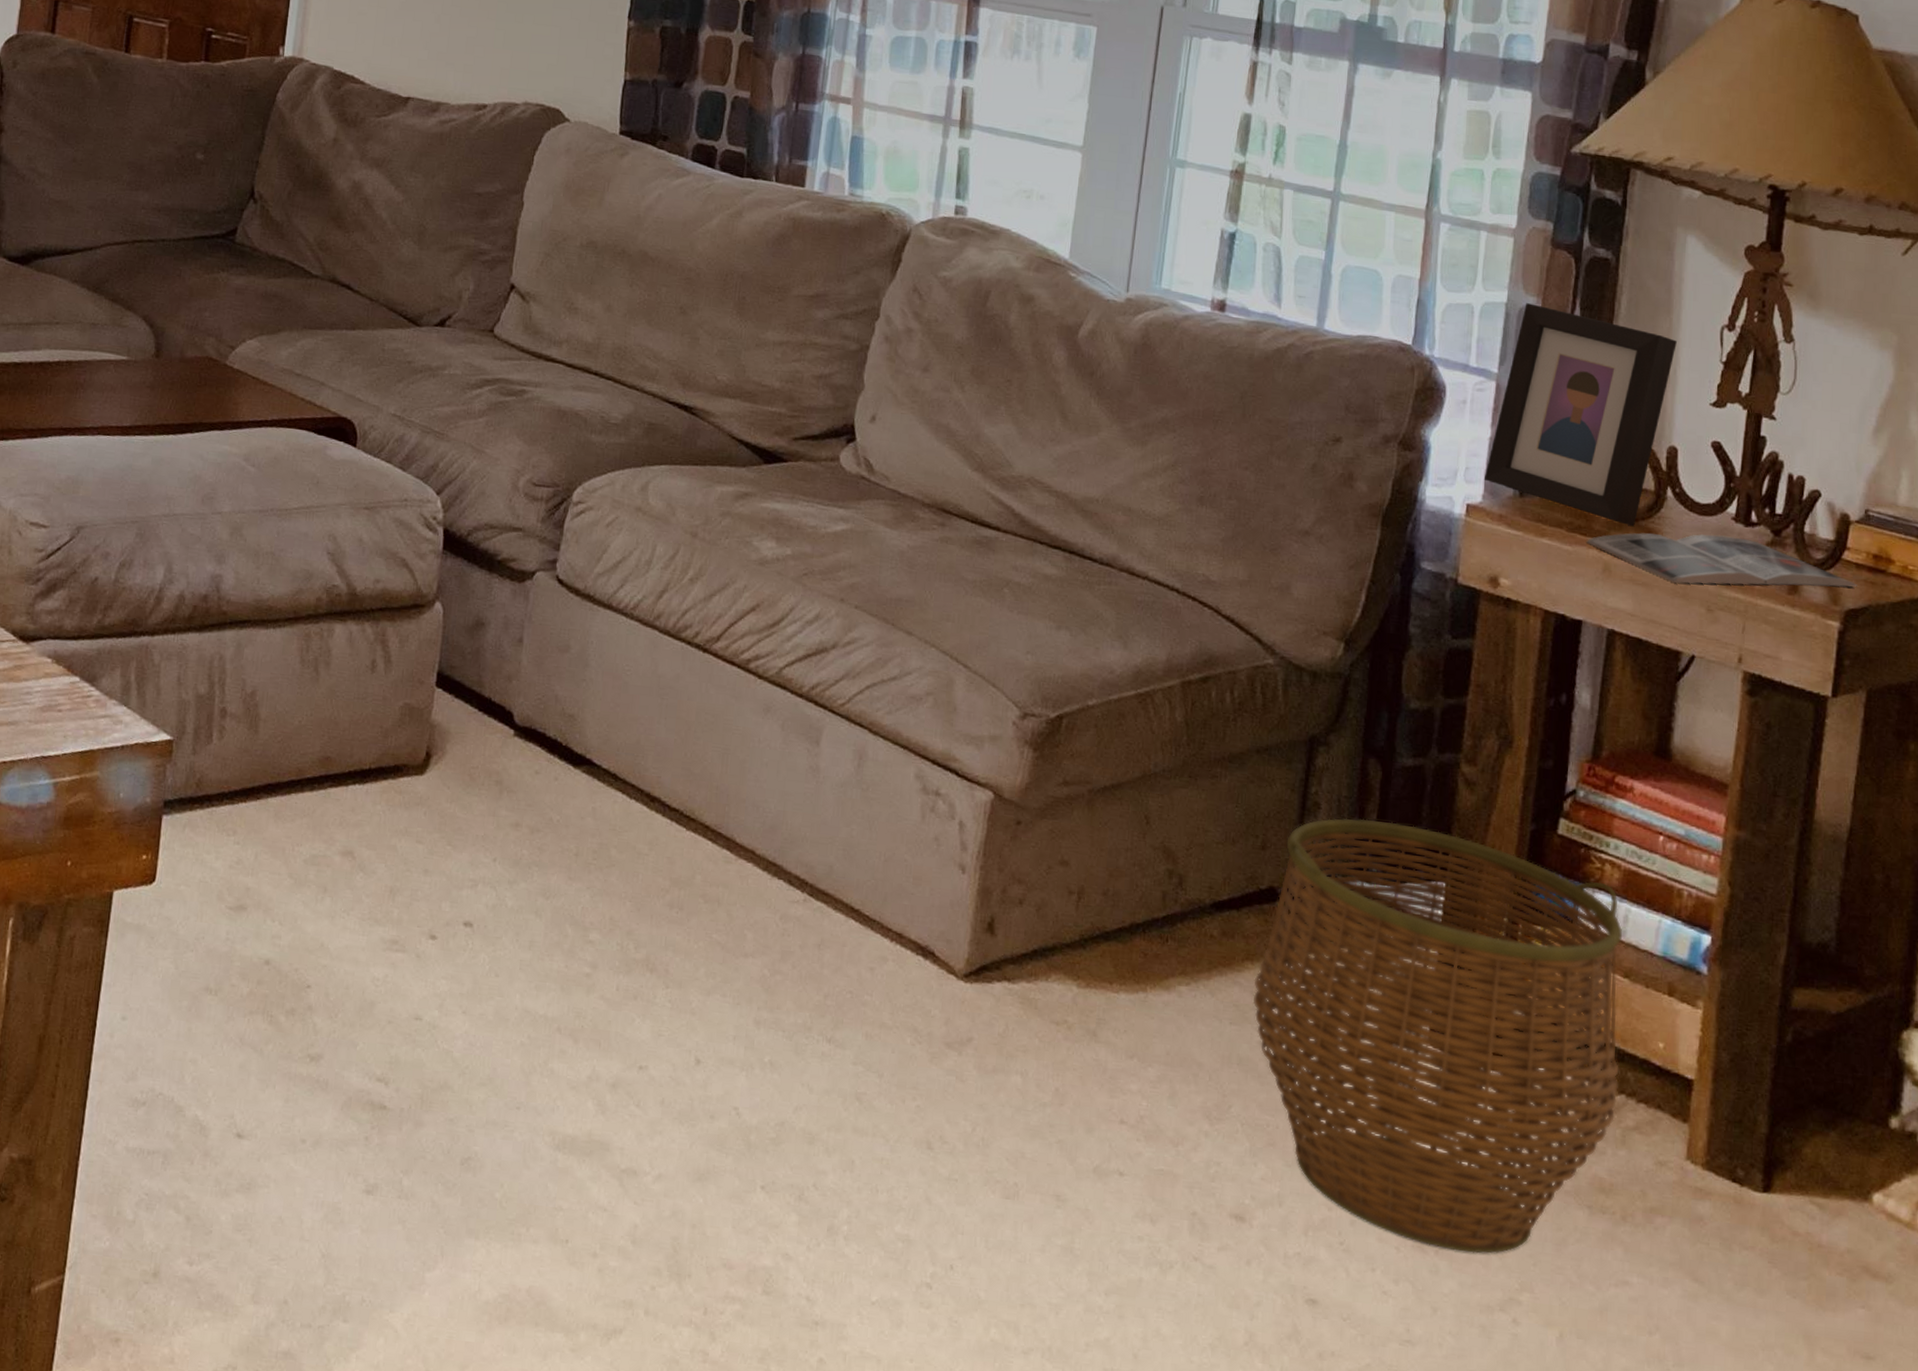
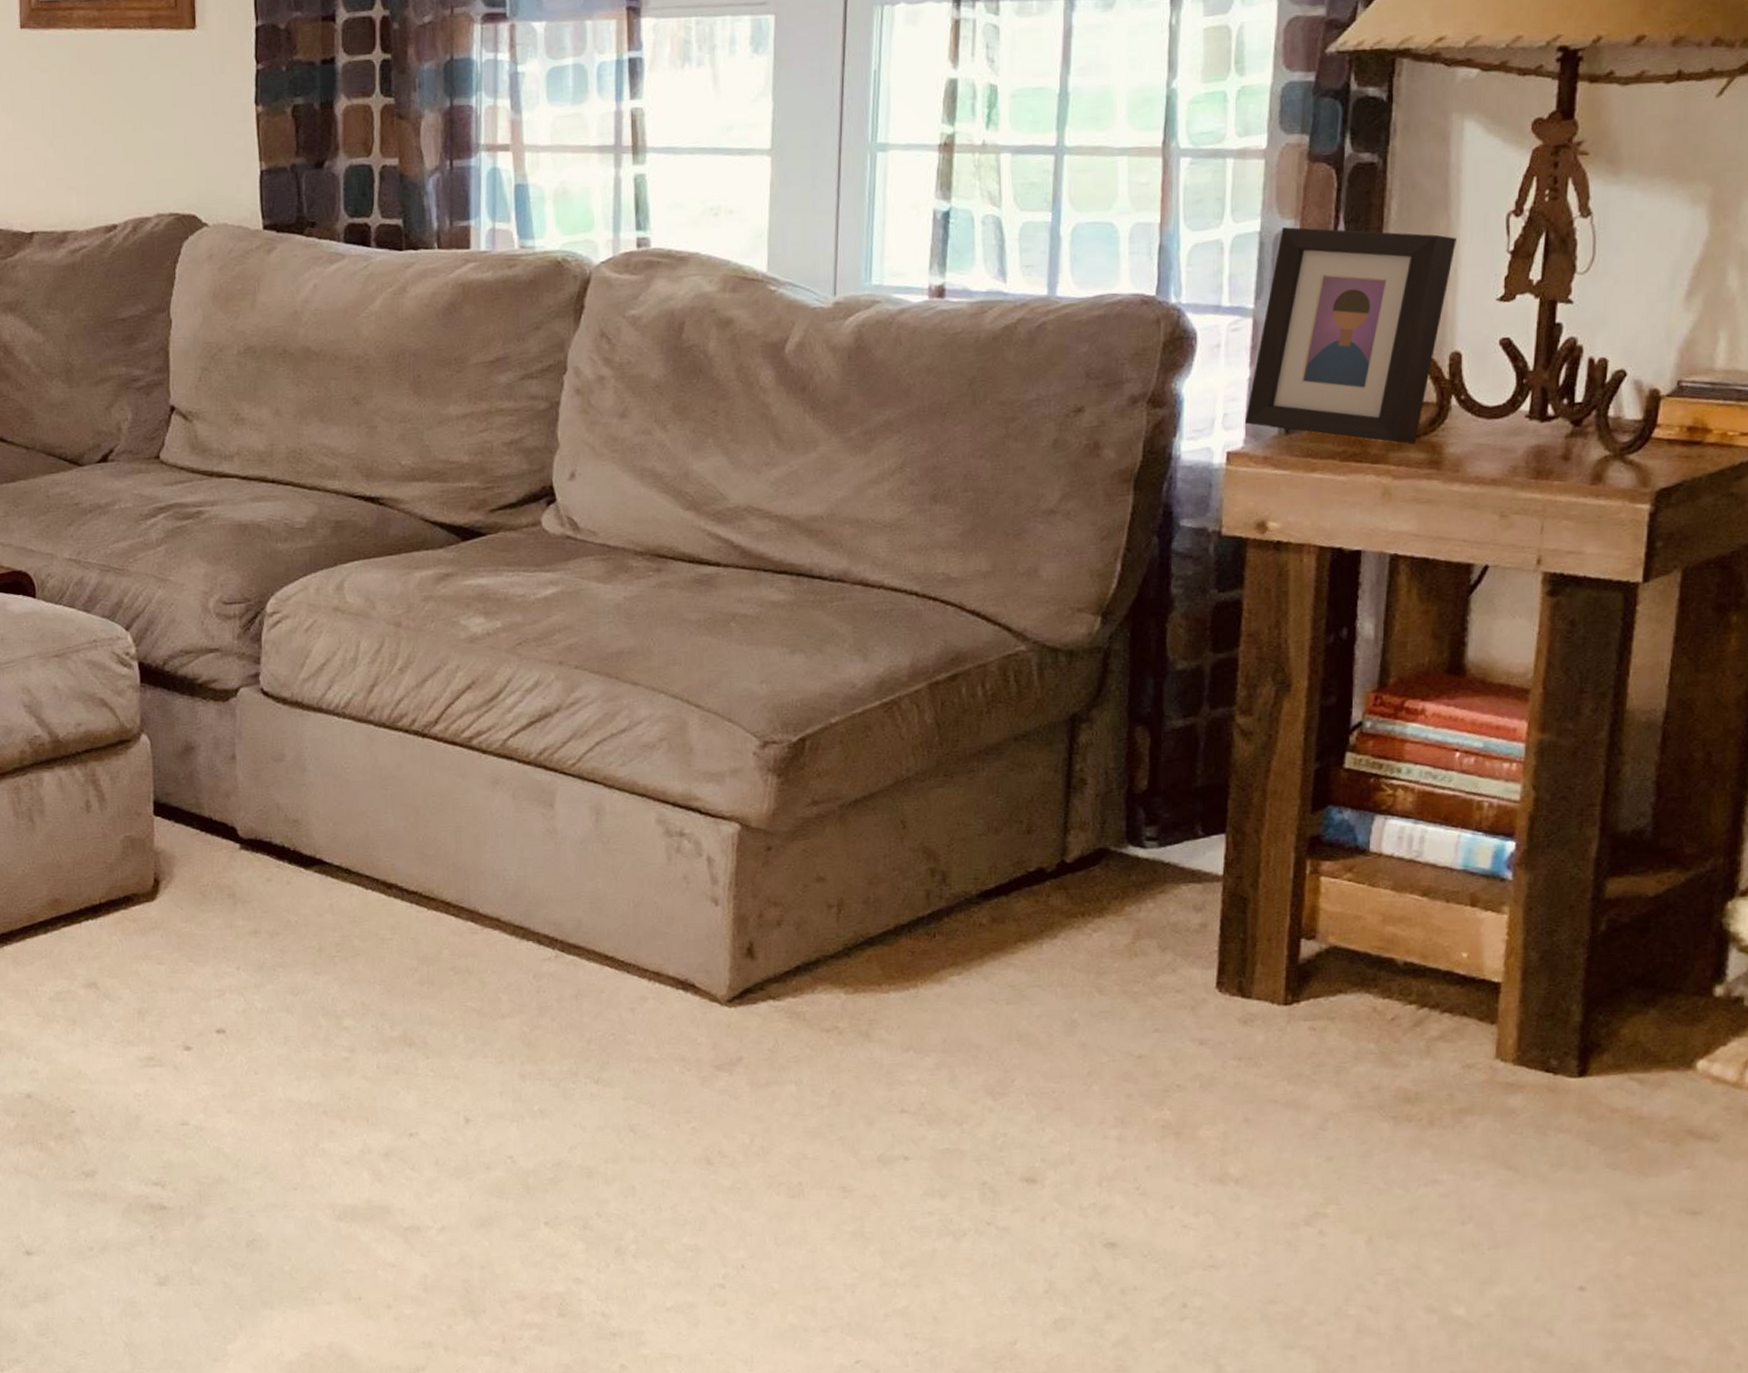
basket: present [1252,818,1623,1254] -> none [1028,785,1421,1178]
magazine: present [1586,533,1857,587] -> none [1362,435,1670,494]

